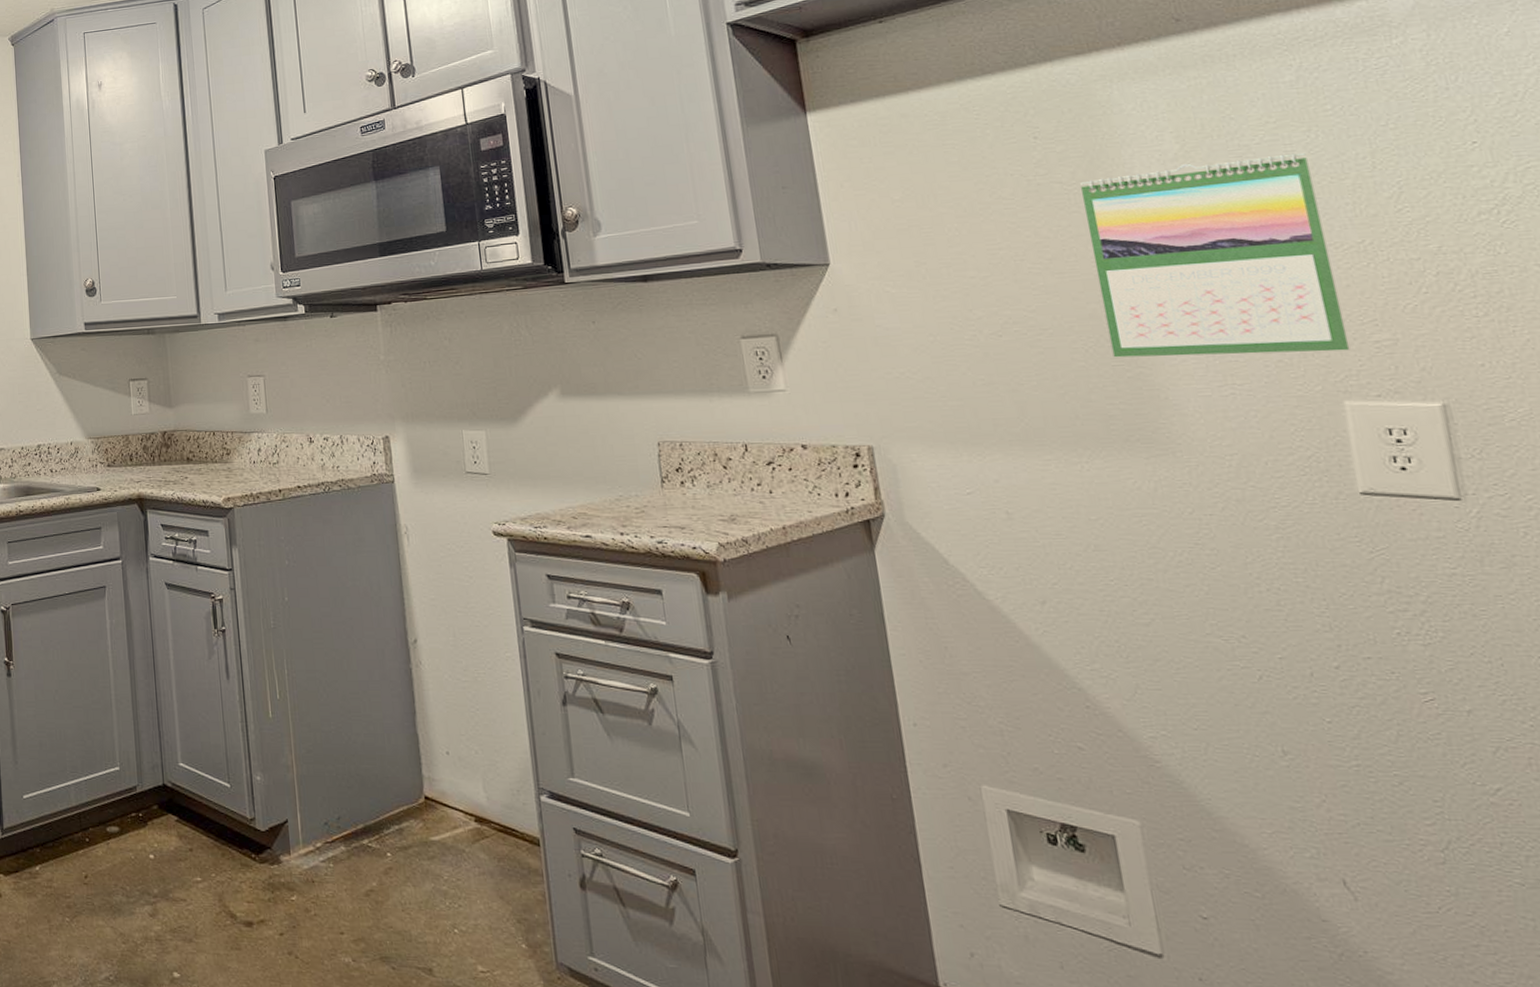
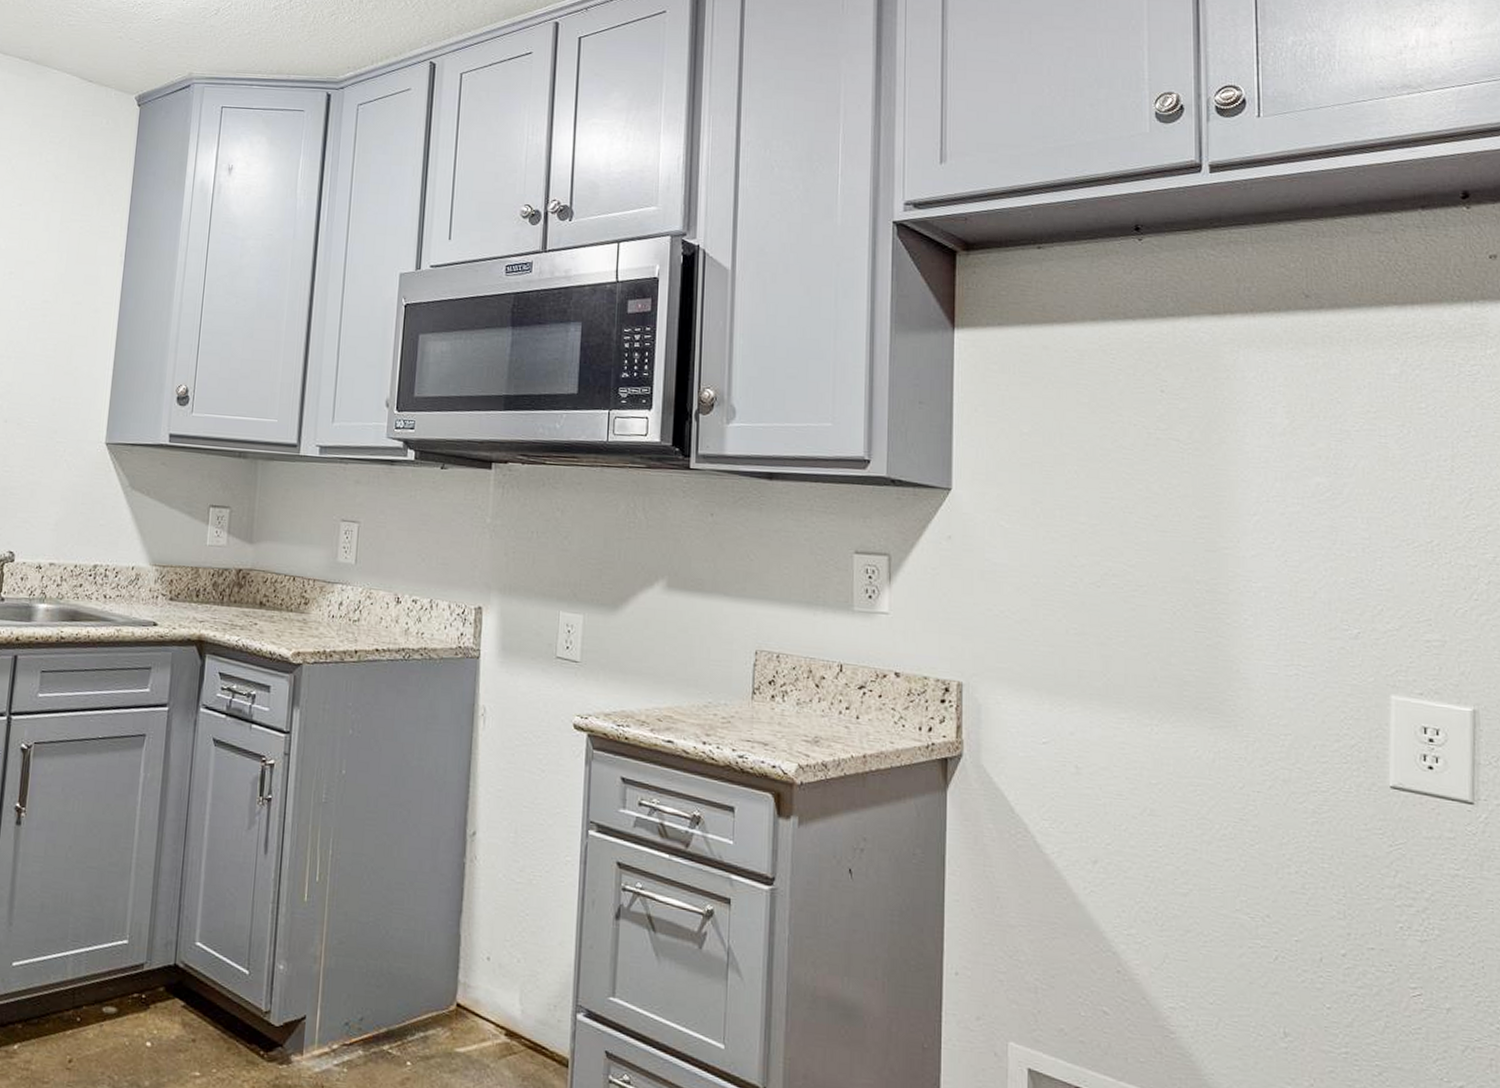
calendar: present [1080,152,1351,358] -> none [1194,440,1404,646]

